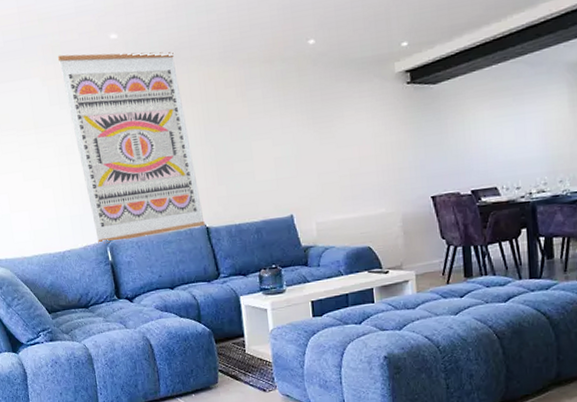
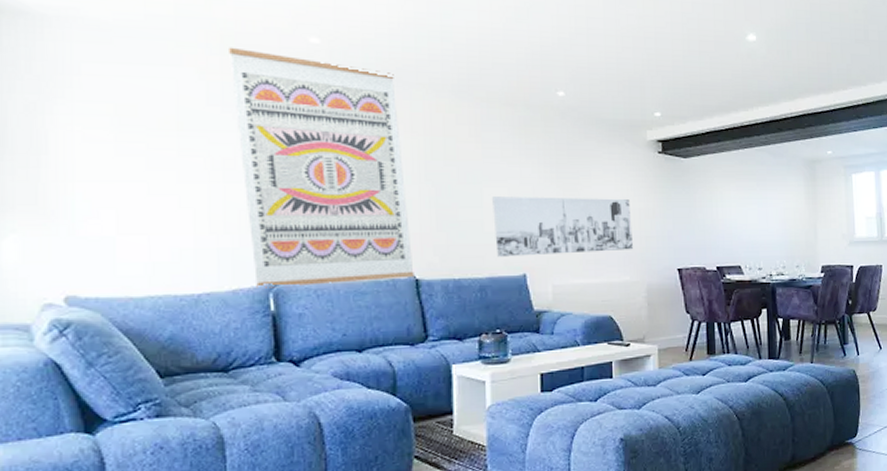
wall art: none [260,134,387,202] -> present [492,197,633,257]

